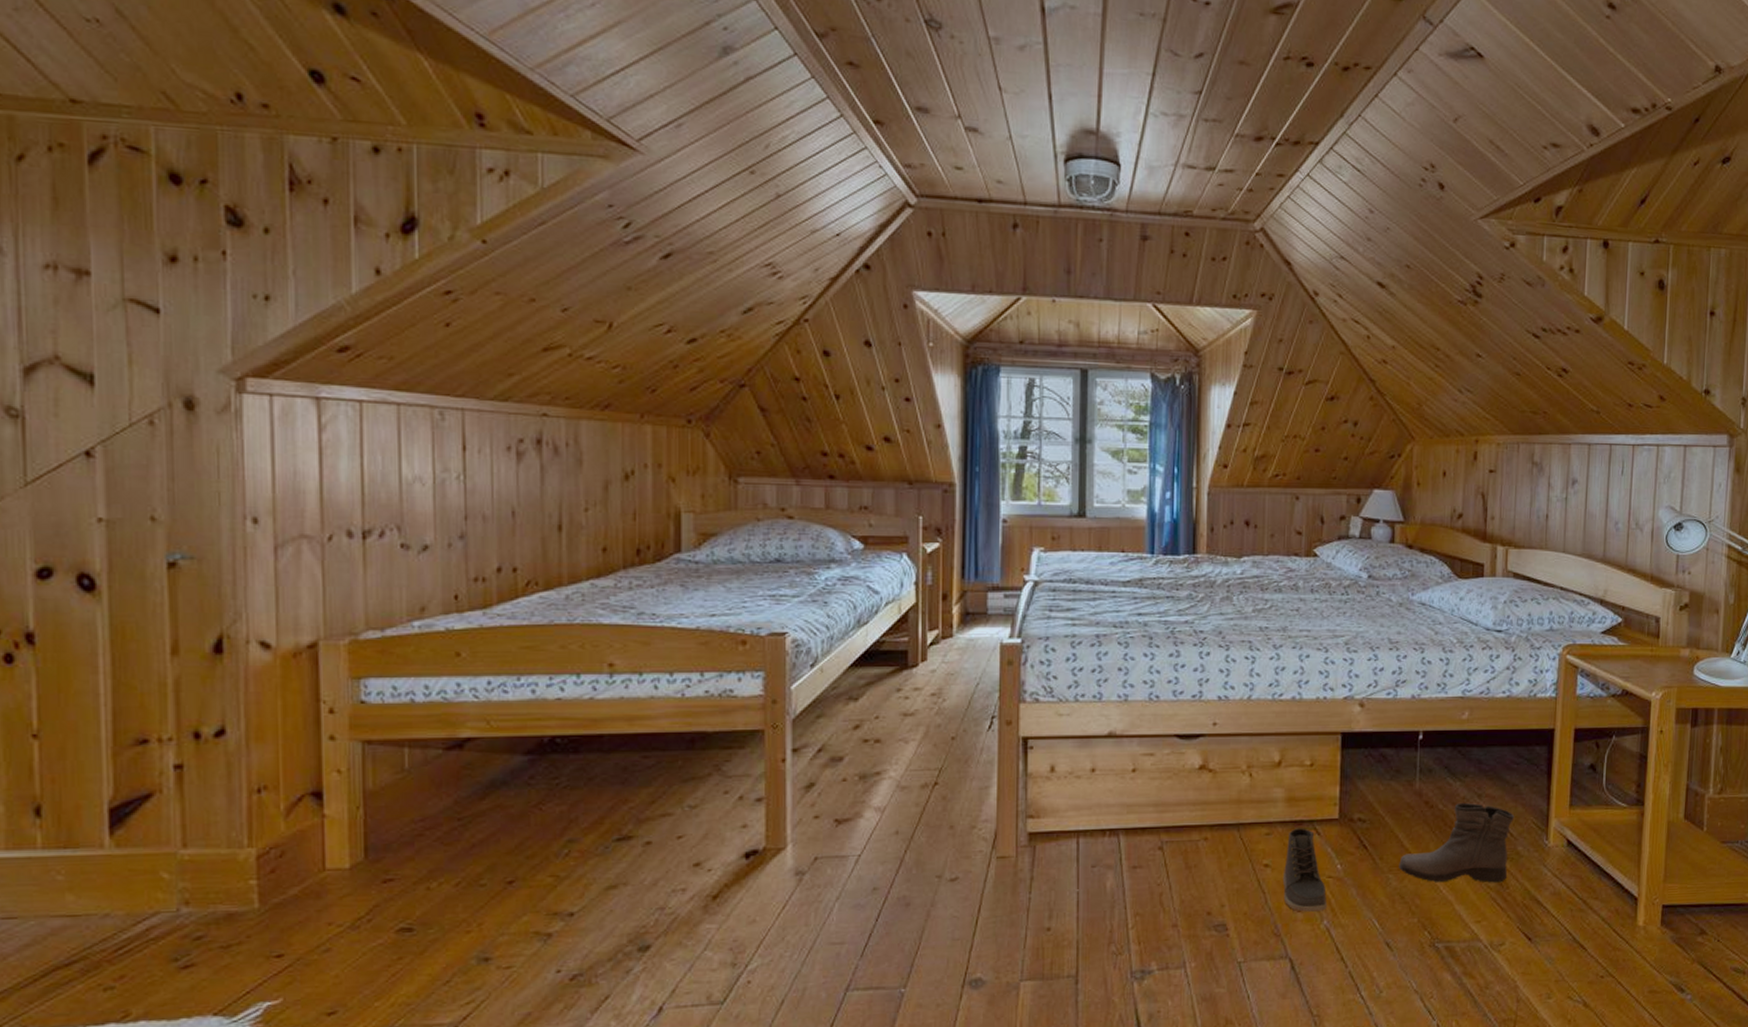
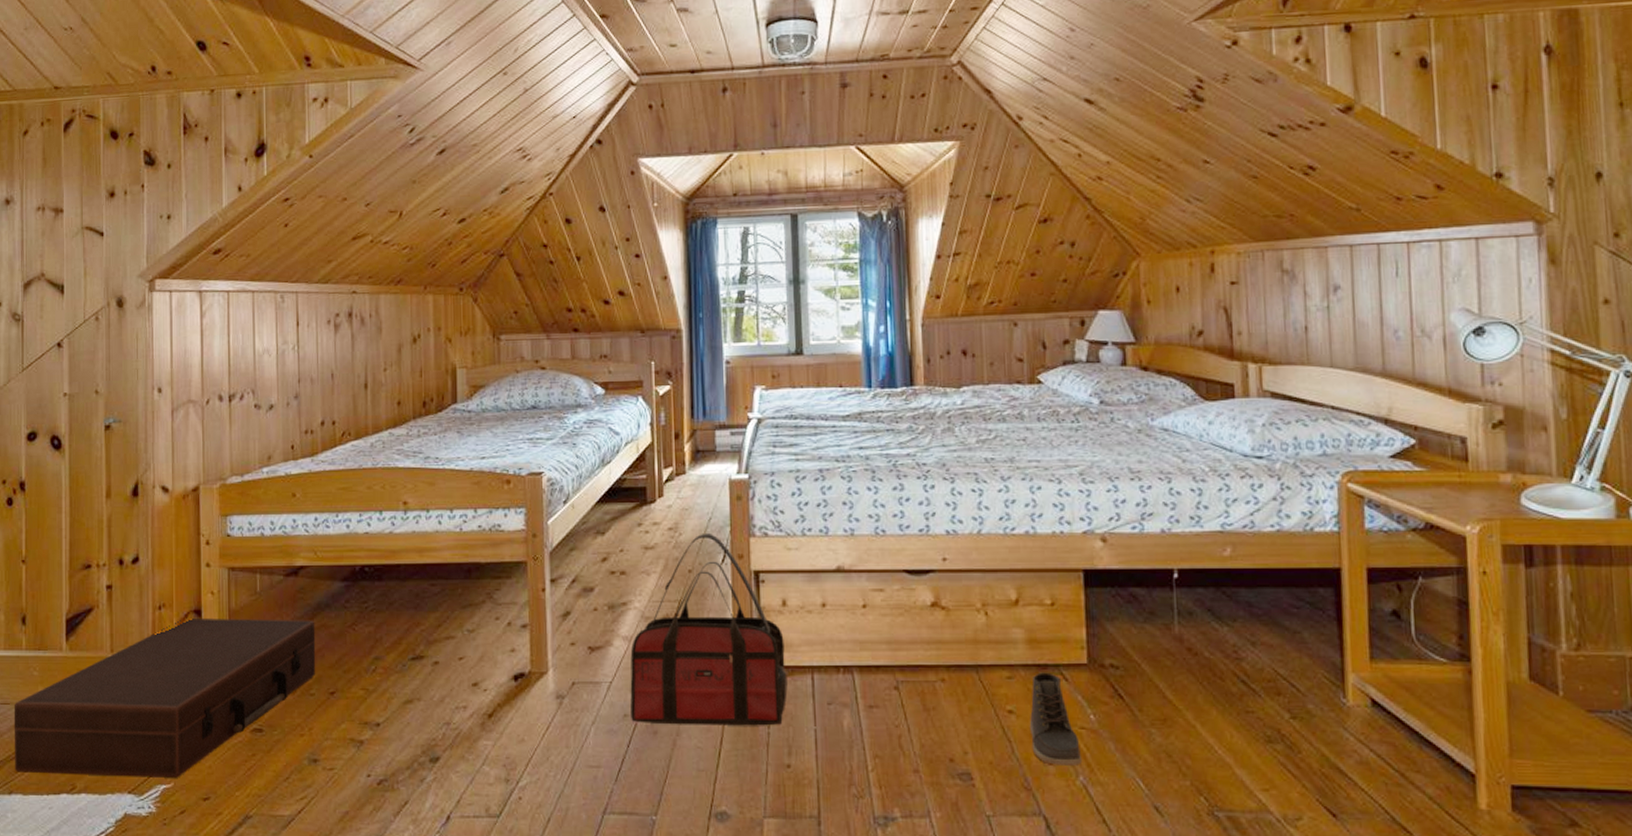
suitcase: none [24,800,488,1003] -> present [13,619,316,778]
duffel bag: none [881,698,1055,896] -> present [630,532,790,726]
boot: present [1399,802,1515,883] -> none [1162,650,1300,746]

